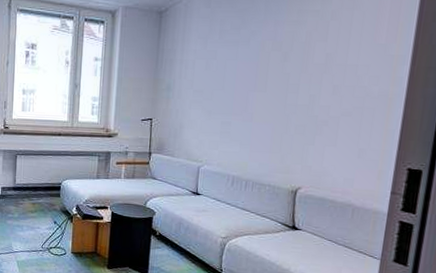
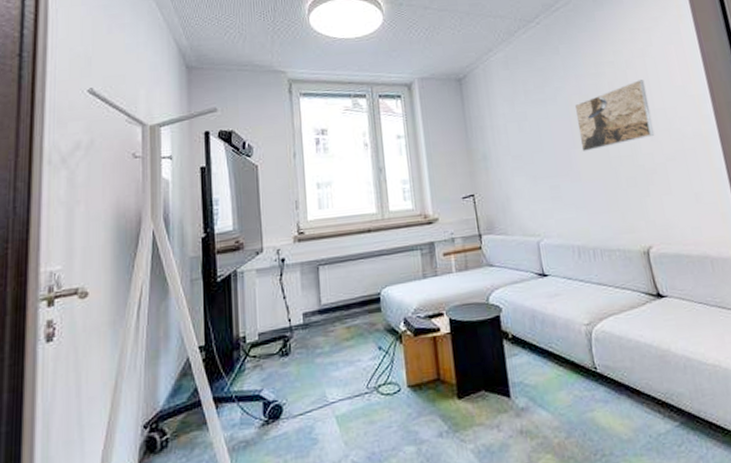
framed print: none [261,33,346,96] -> present [574,80,655,152]

